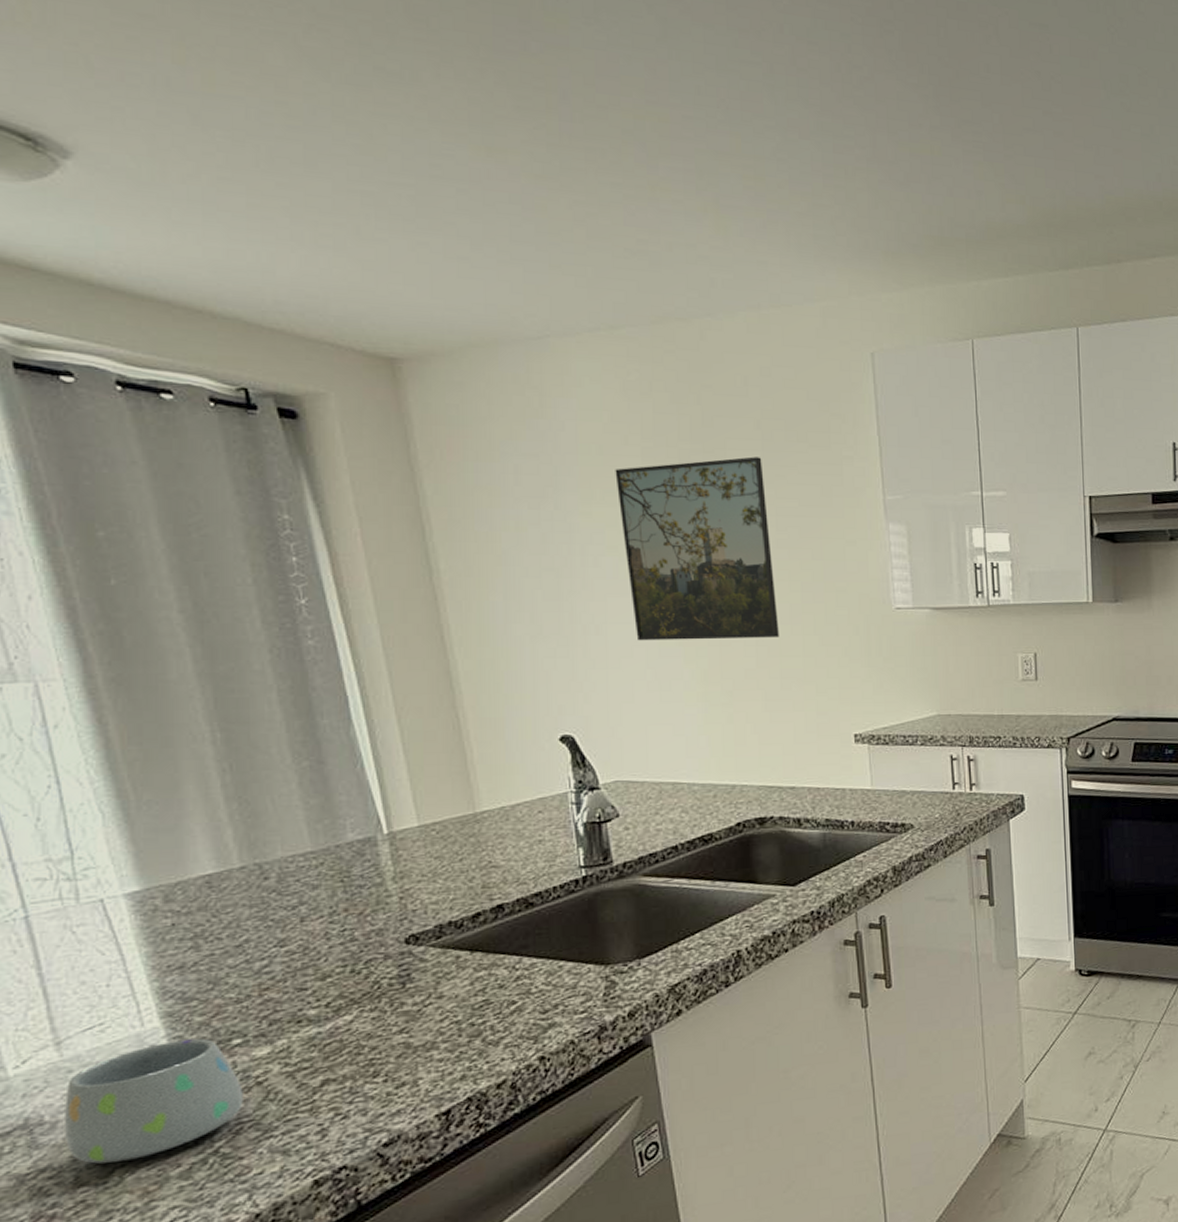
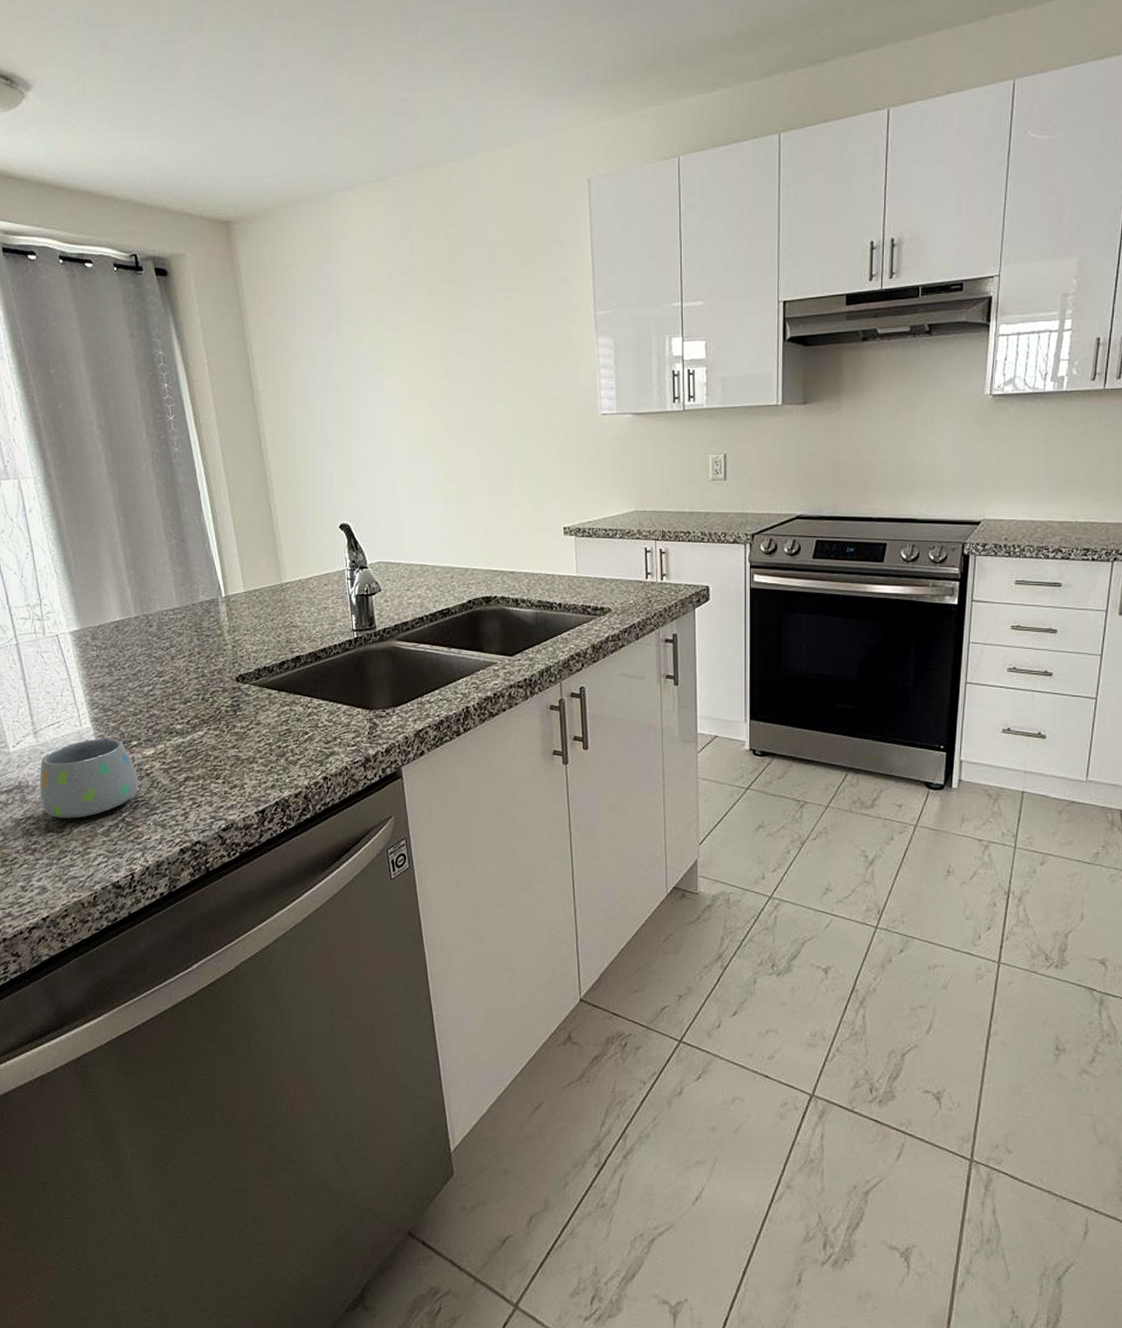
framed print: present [615,457,779,641] -> none [382,283,505,446]

